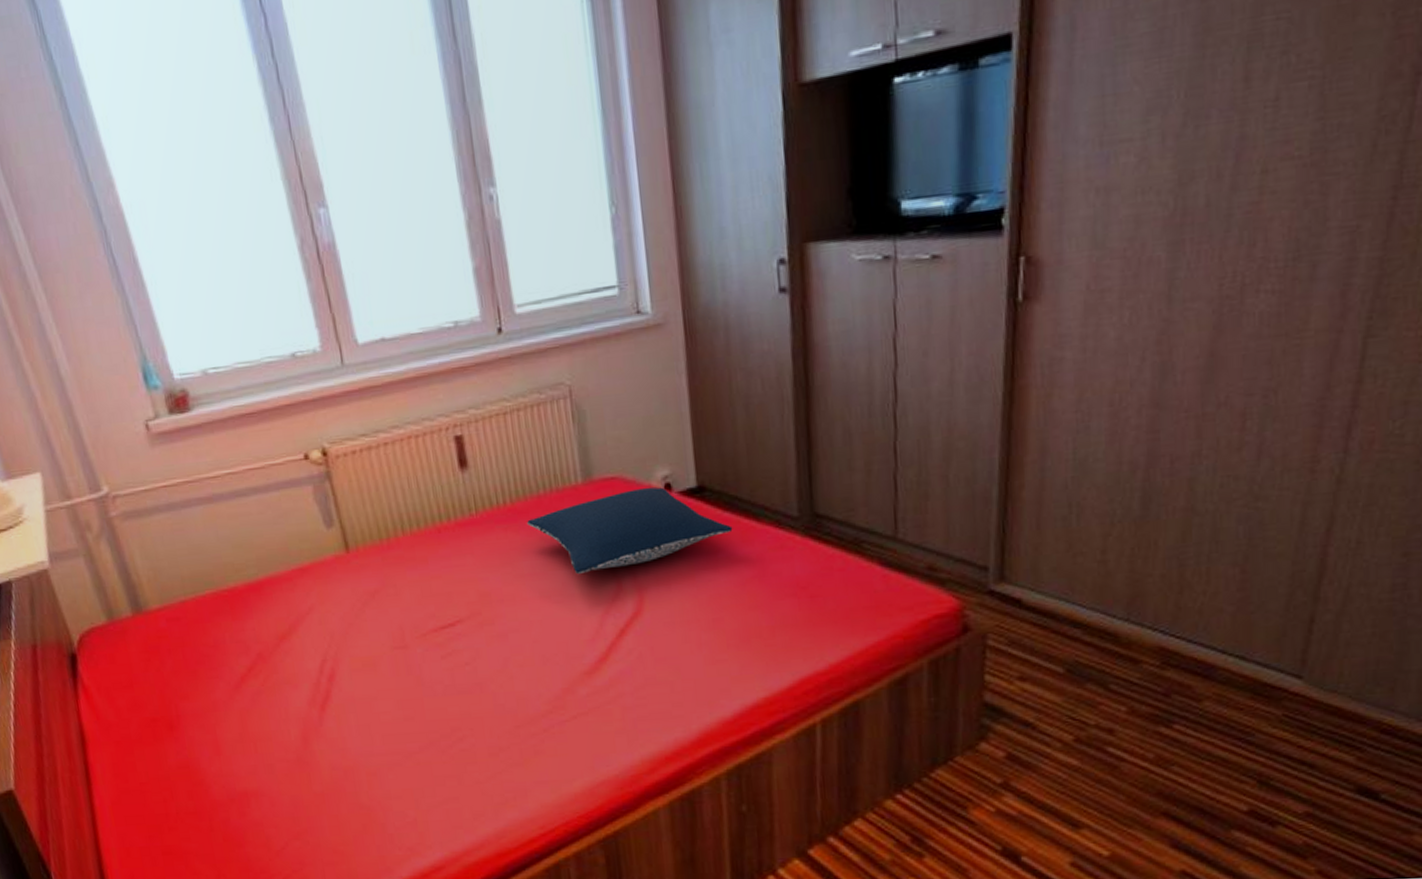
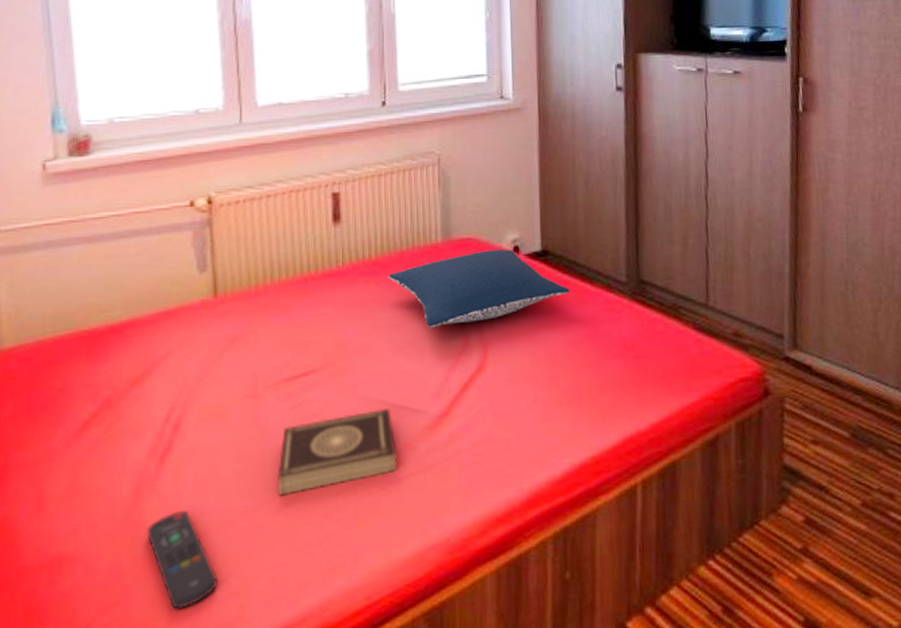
remote control: none [319,751,396,836] -> present [145,509,219,610]
book: none [436,654,558,739] -> present [277,407,398,496]

